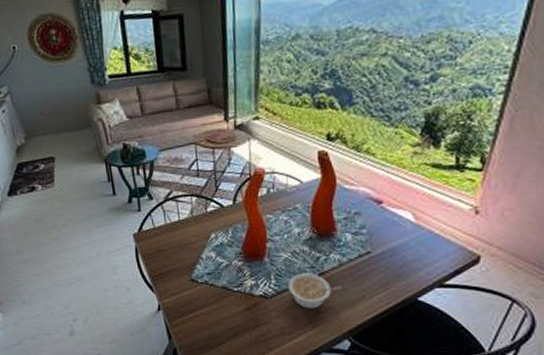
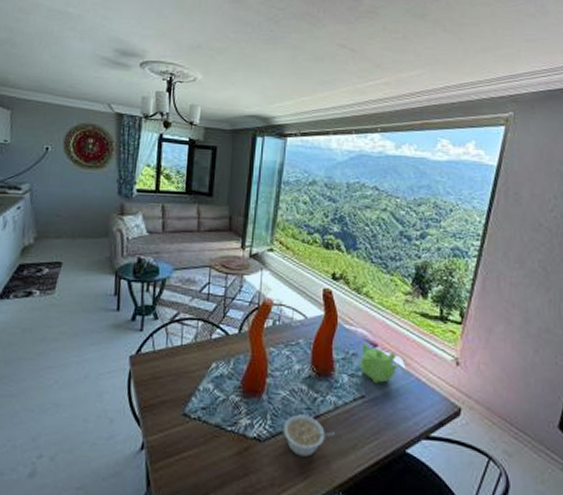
teapot: none [364,201,408,240] -> present [360,343,399,384]

